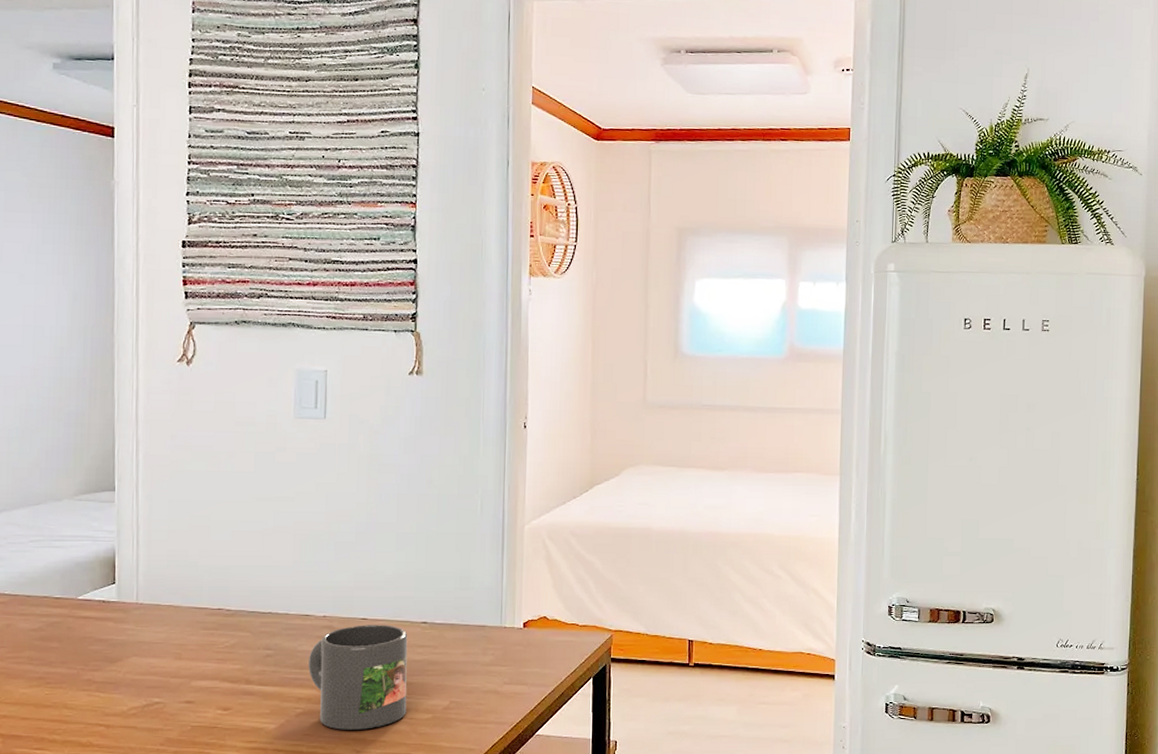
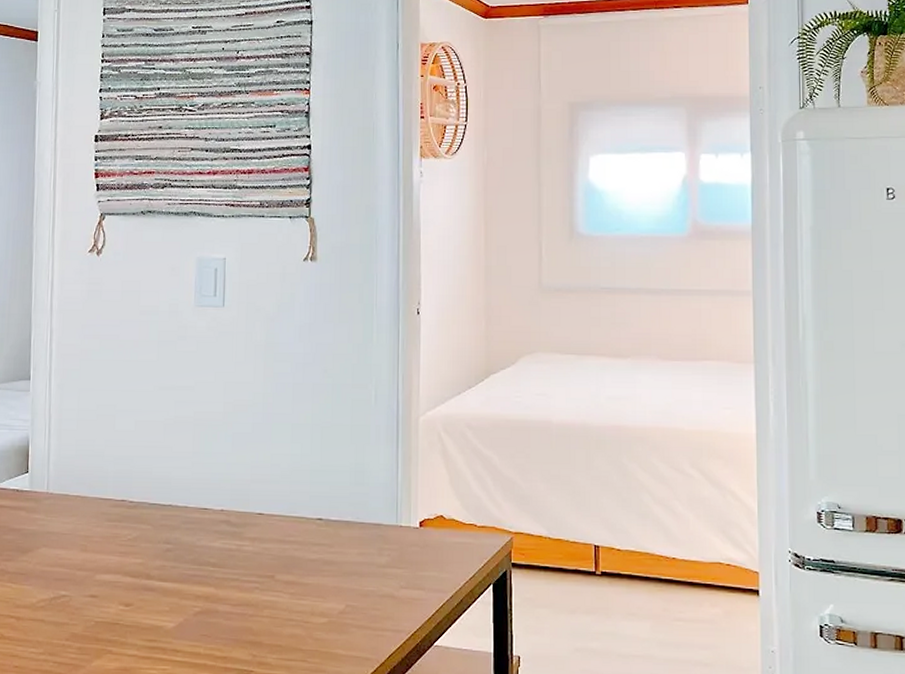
mug: present [308,625,408,730] -> none [206,520,303,632]

